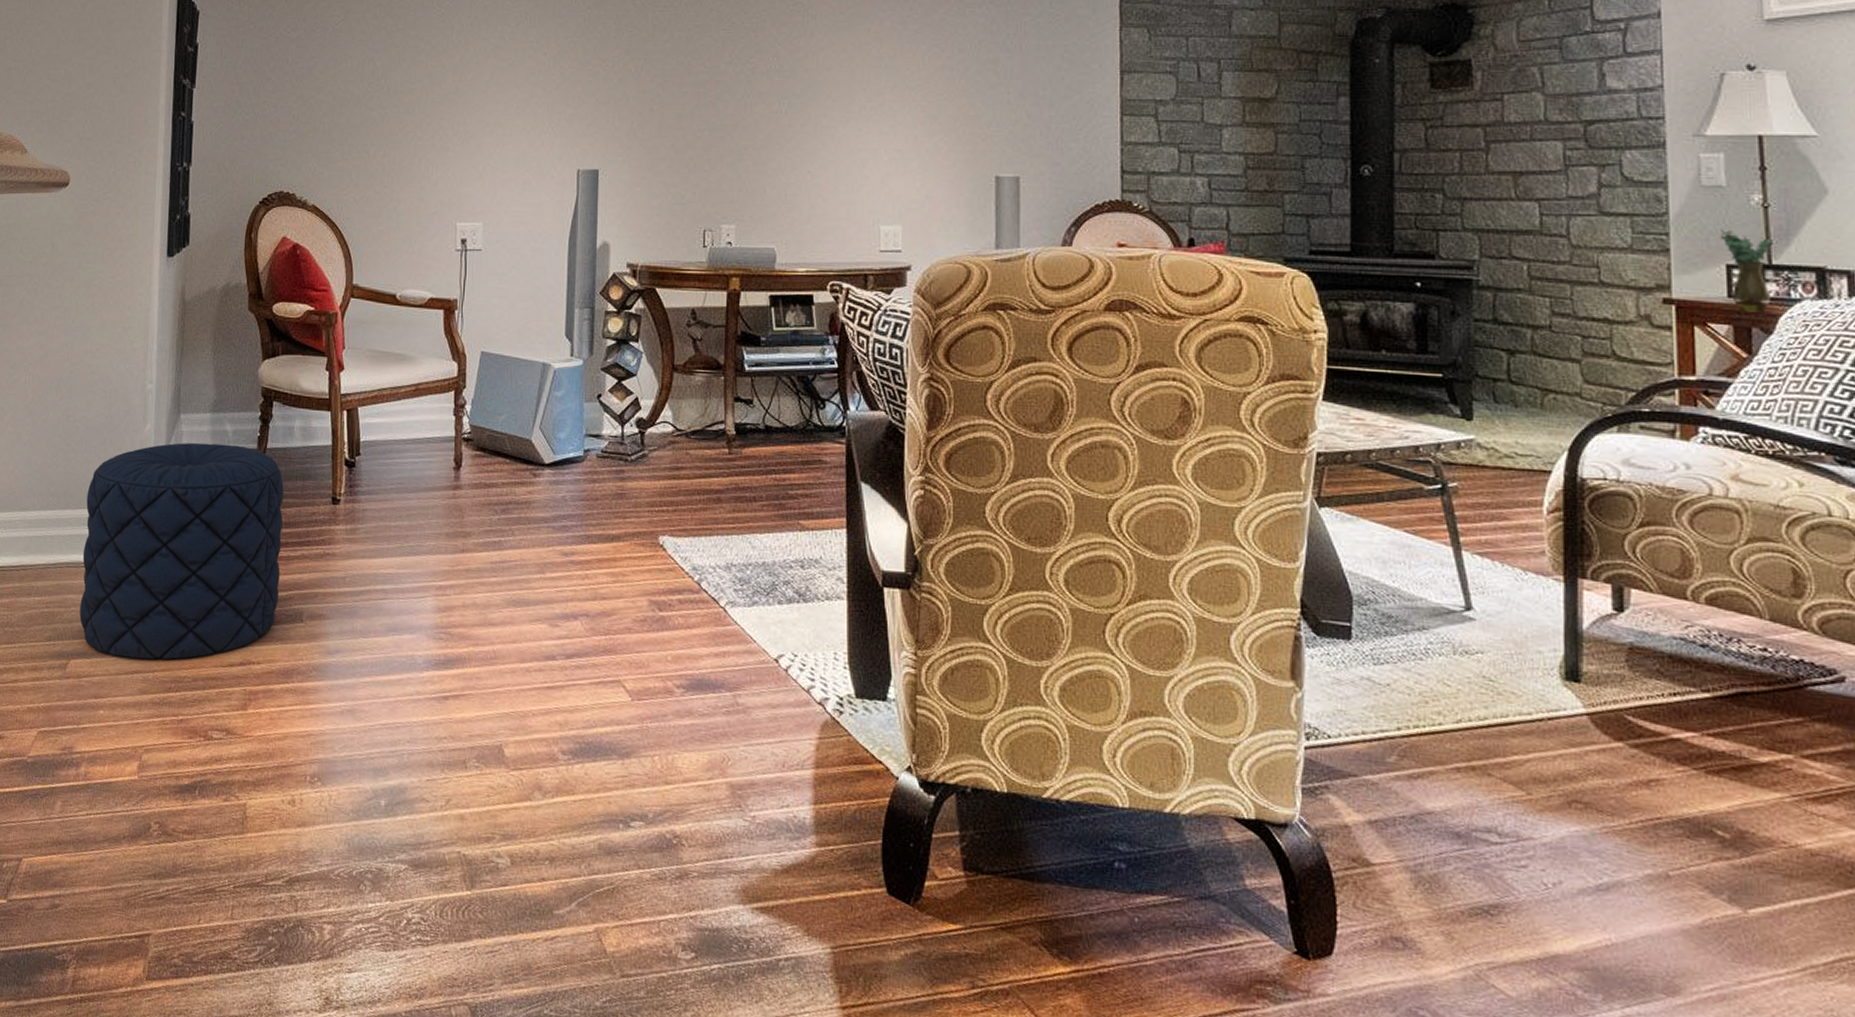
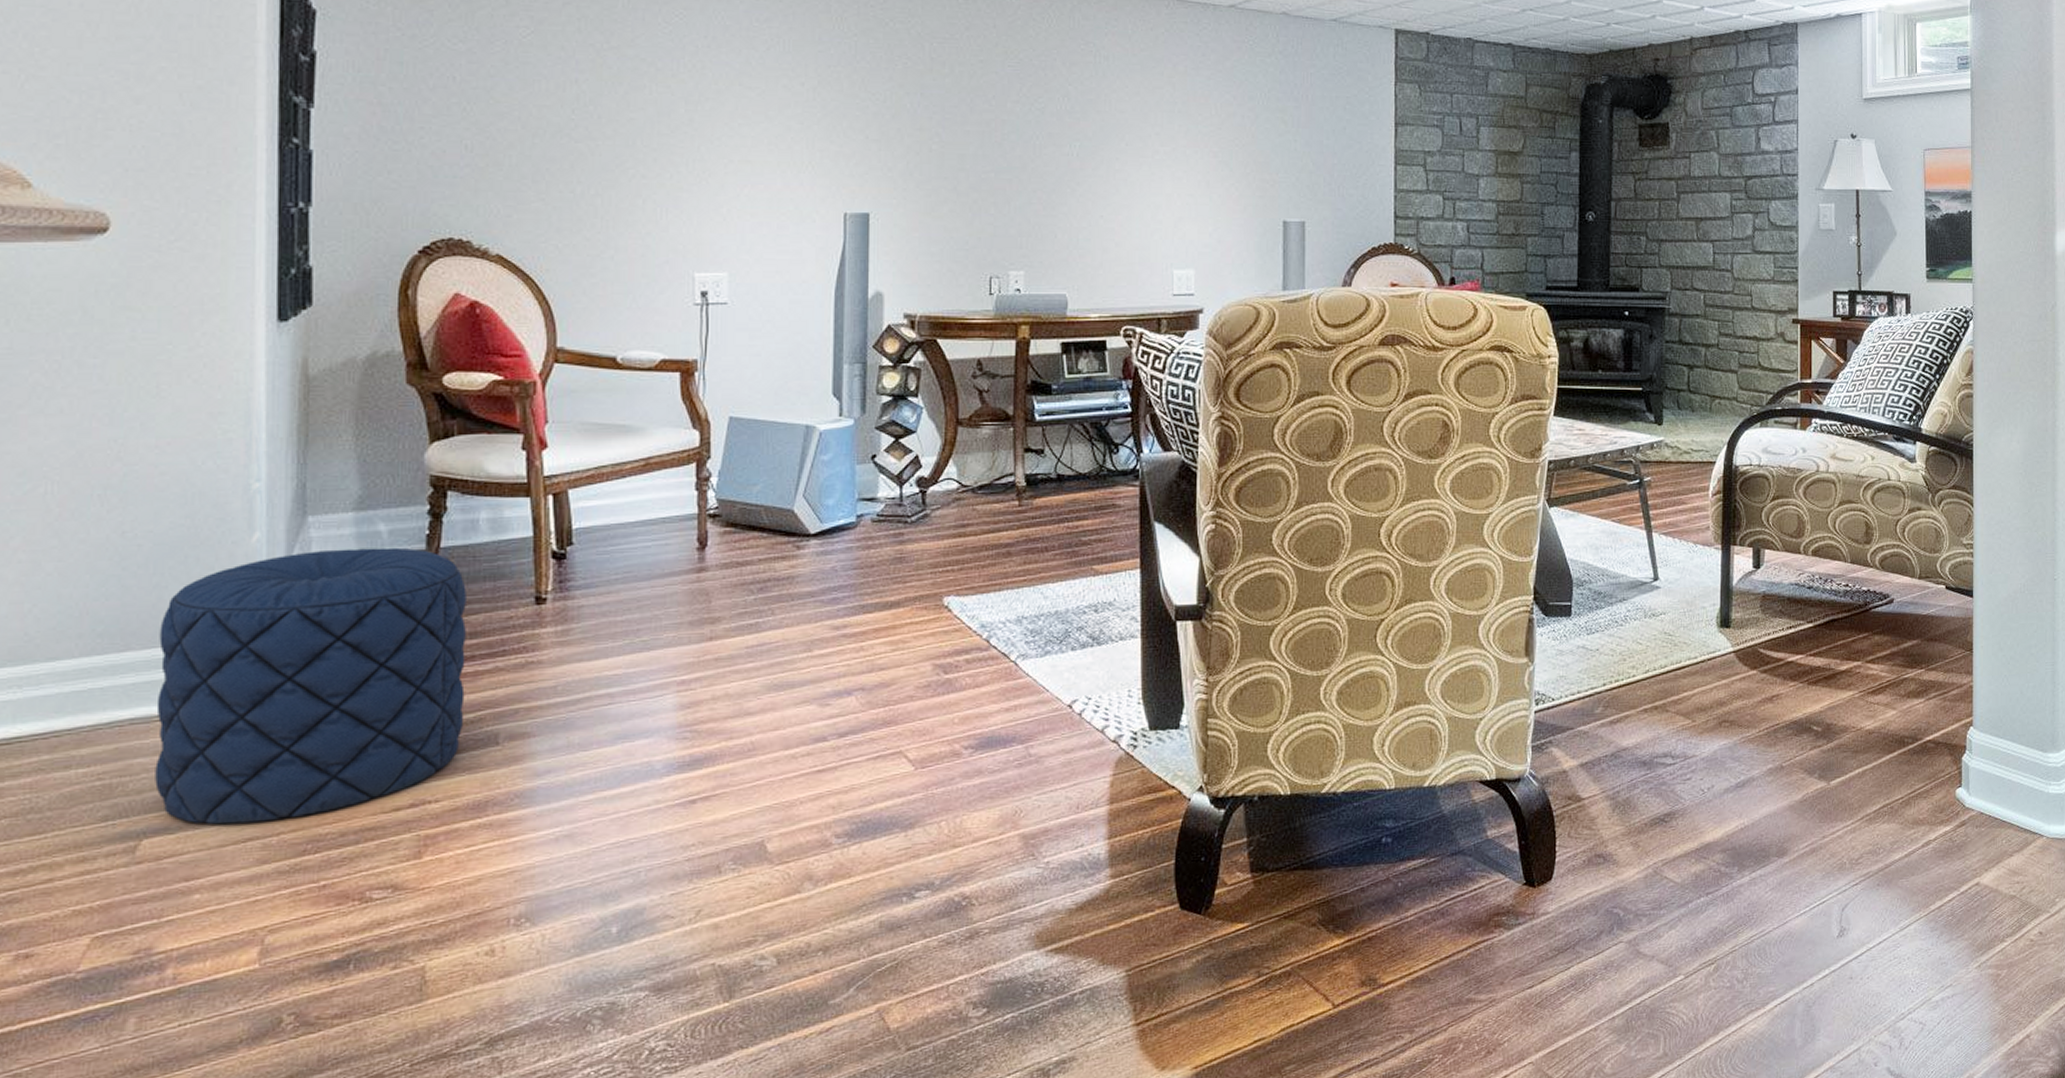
vase: present [1719,228,1772,312] -> none [1830,263,1861,328]

